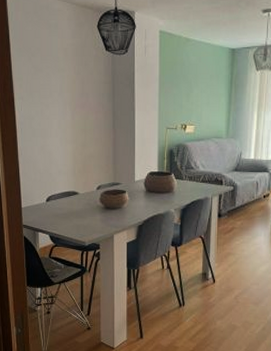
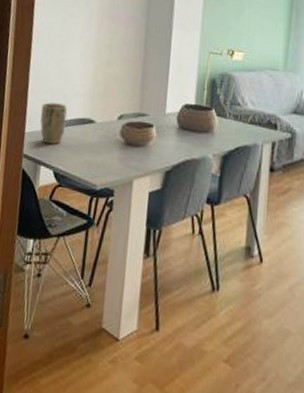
plant pot: none [32,181,55,215] -> present [40,102,68,145]

